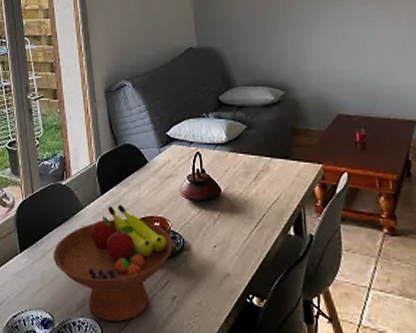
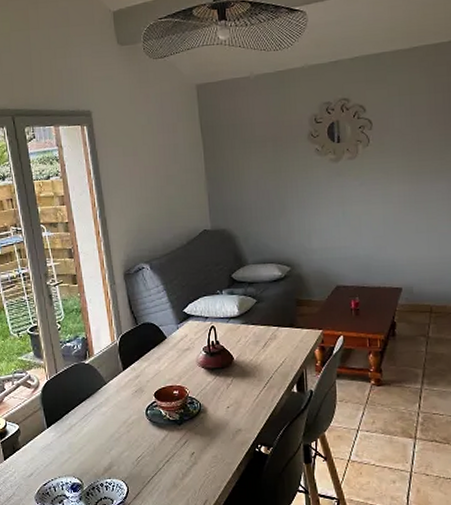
fruit bowl: present [53,205,173,323] -> none [79,378,191,480]

